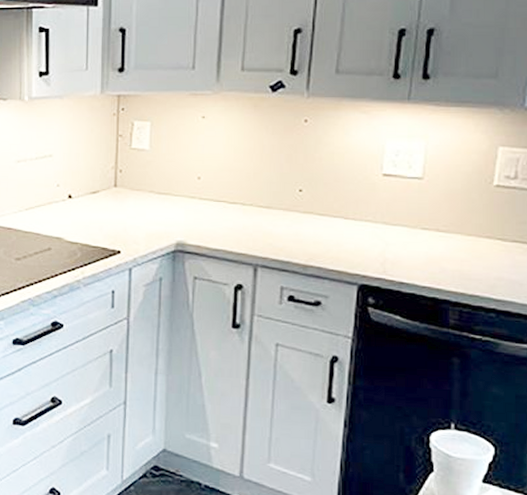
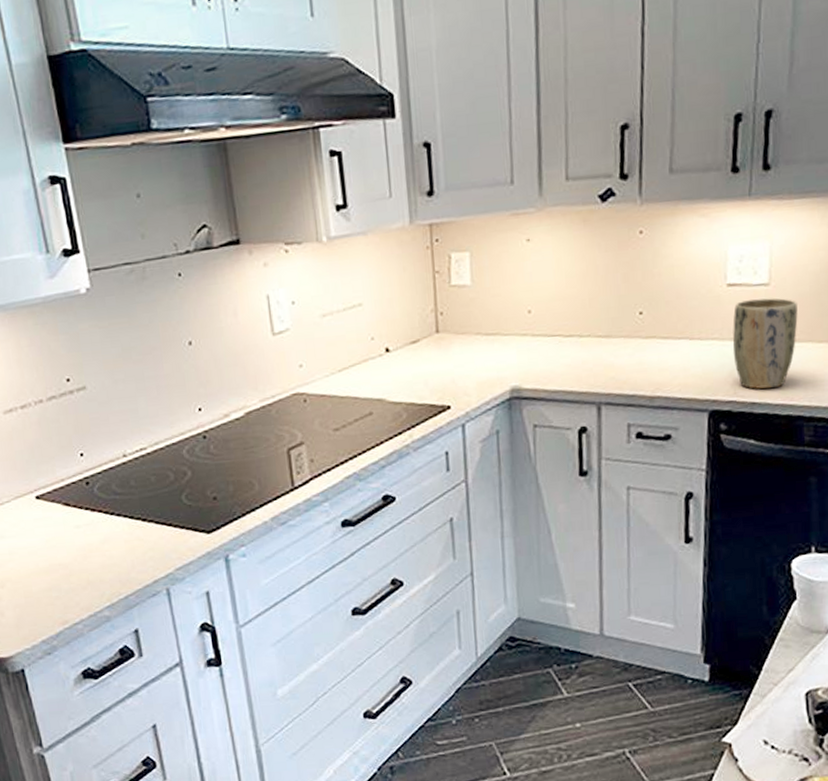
plant pot: none [384,189,449,272] -> present [732,298,798,389]

